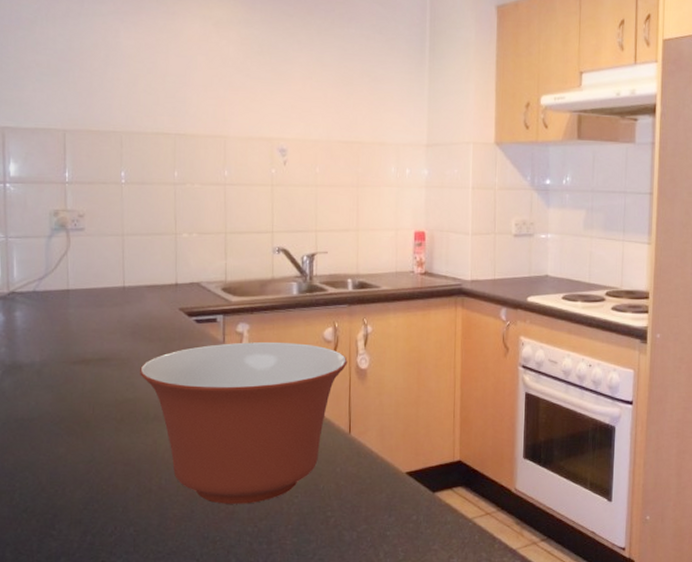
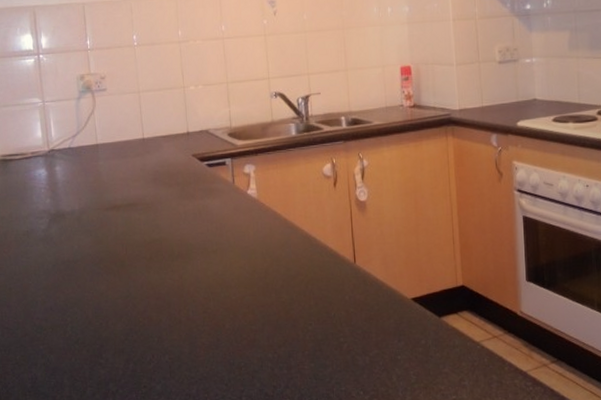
mixing bowl: present [140,342,348,504] -> none [163,180,347,333]

